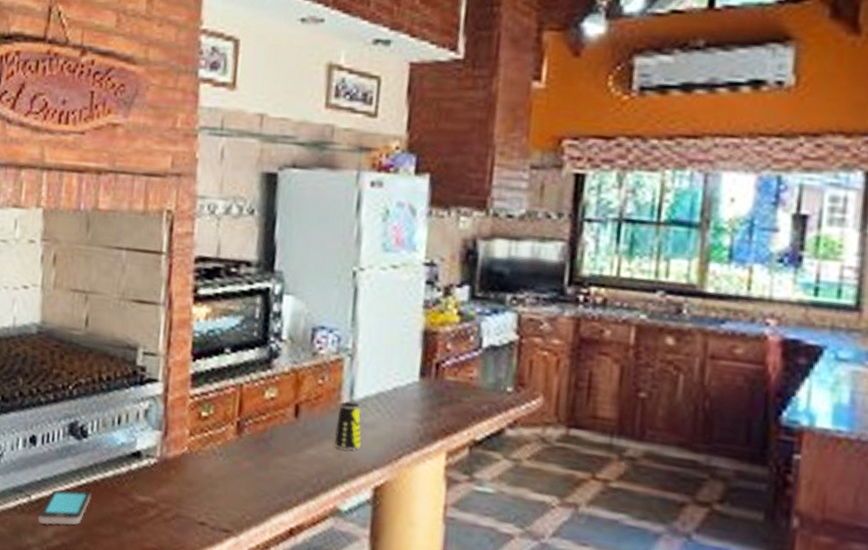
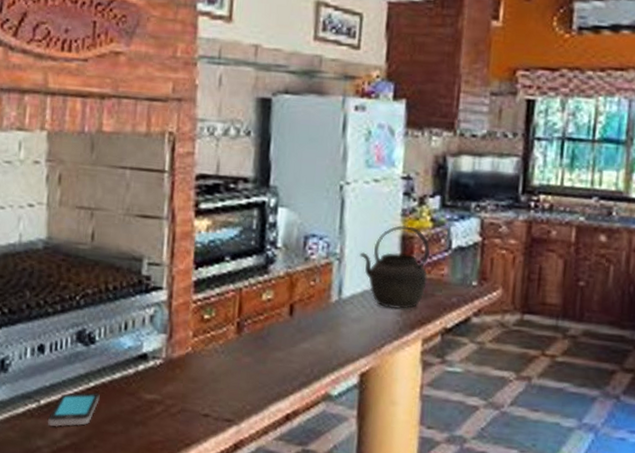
cup: present [334,401,361,451] -> none [325,300,349,343]
kettle: none [374,319,456,416] -> present [359,225,430,310]

